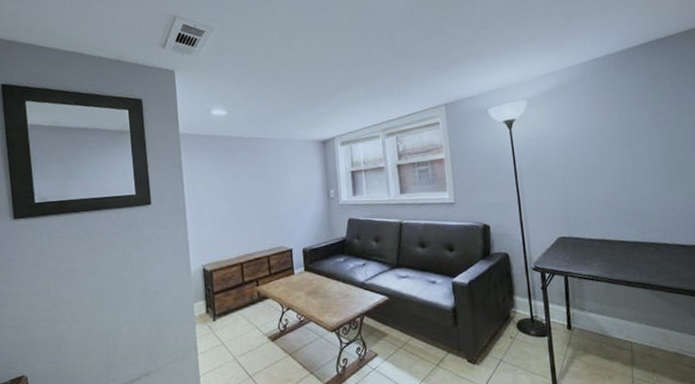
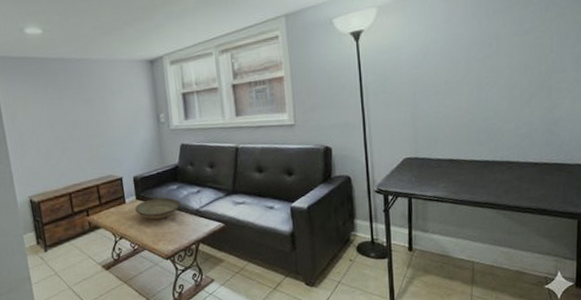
decorative bowl: none [303,270,347,292] -> present [135,197,181,221]

